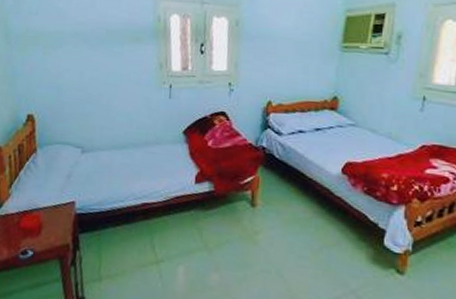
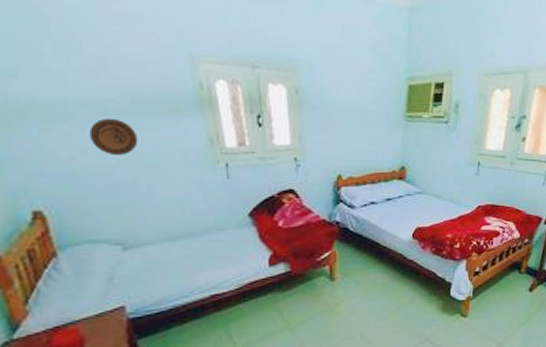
decorative plate: none [74,44,107,75] -> present [89,118,138,156]

